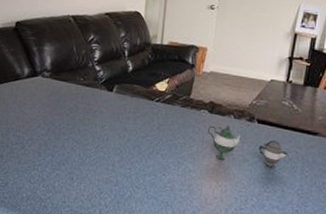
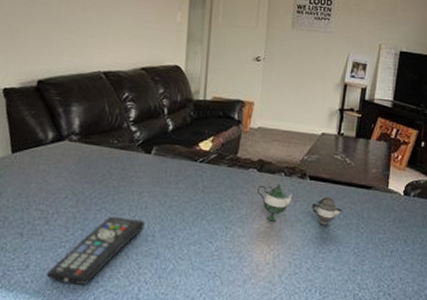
remote control: none [21,145,106,204] -> present [46,216,145,285]

